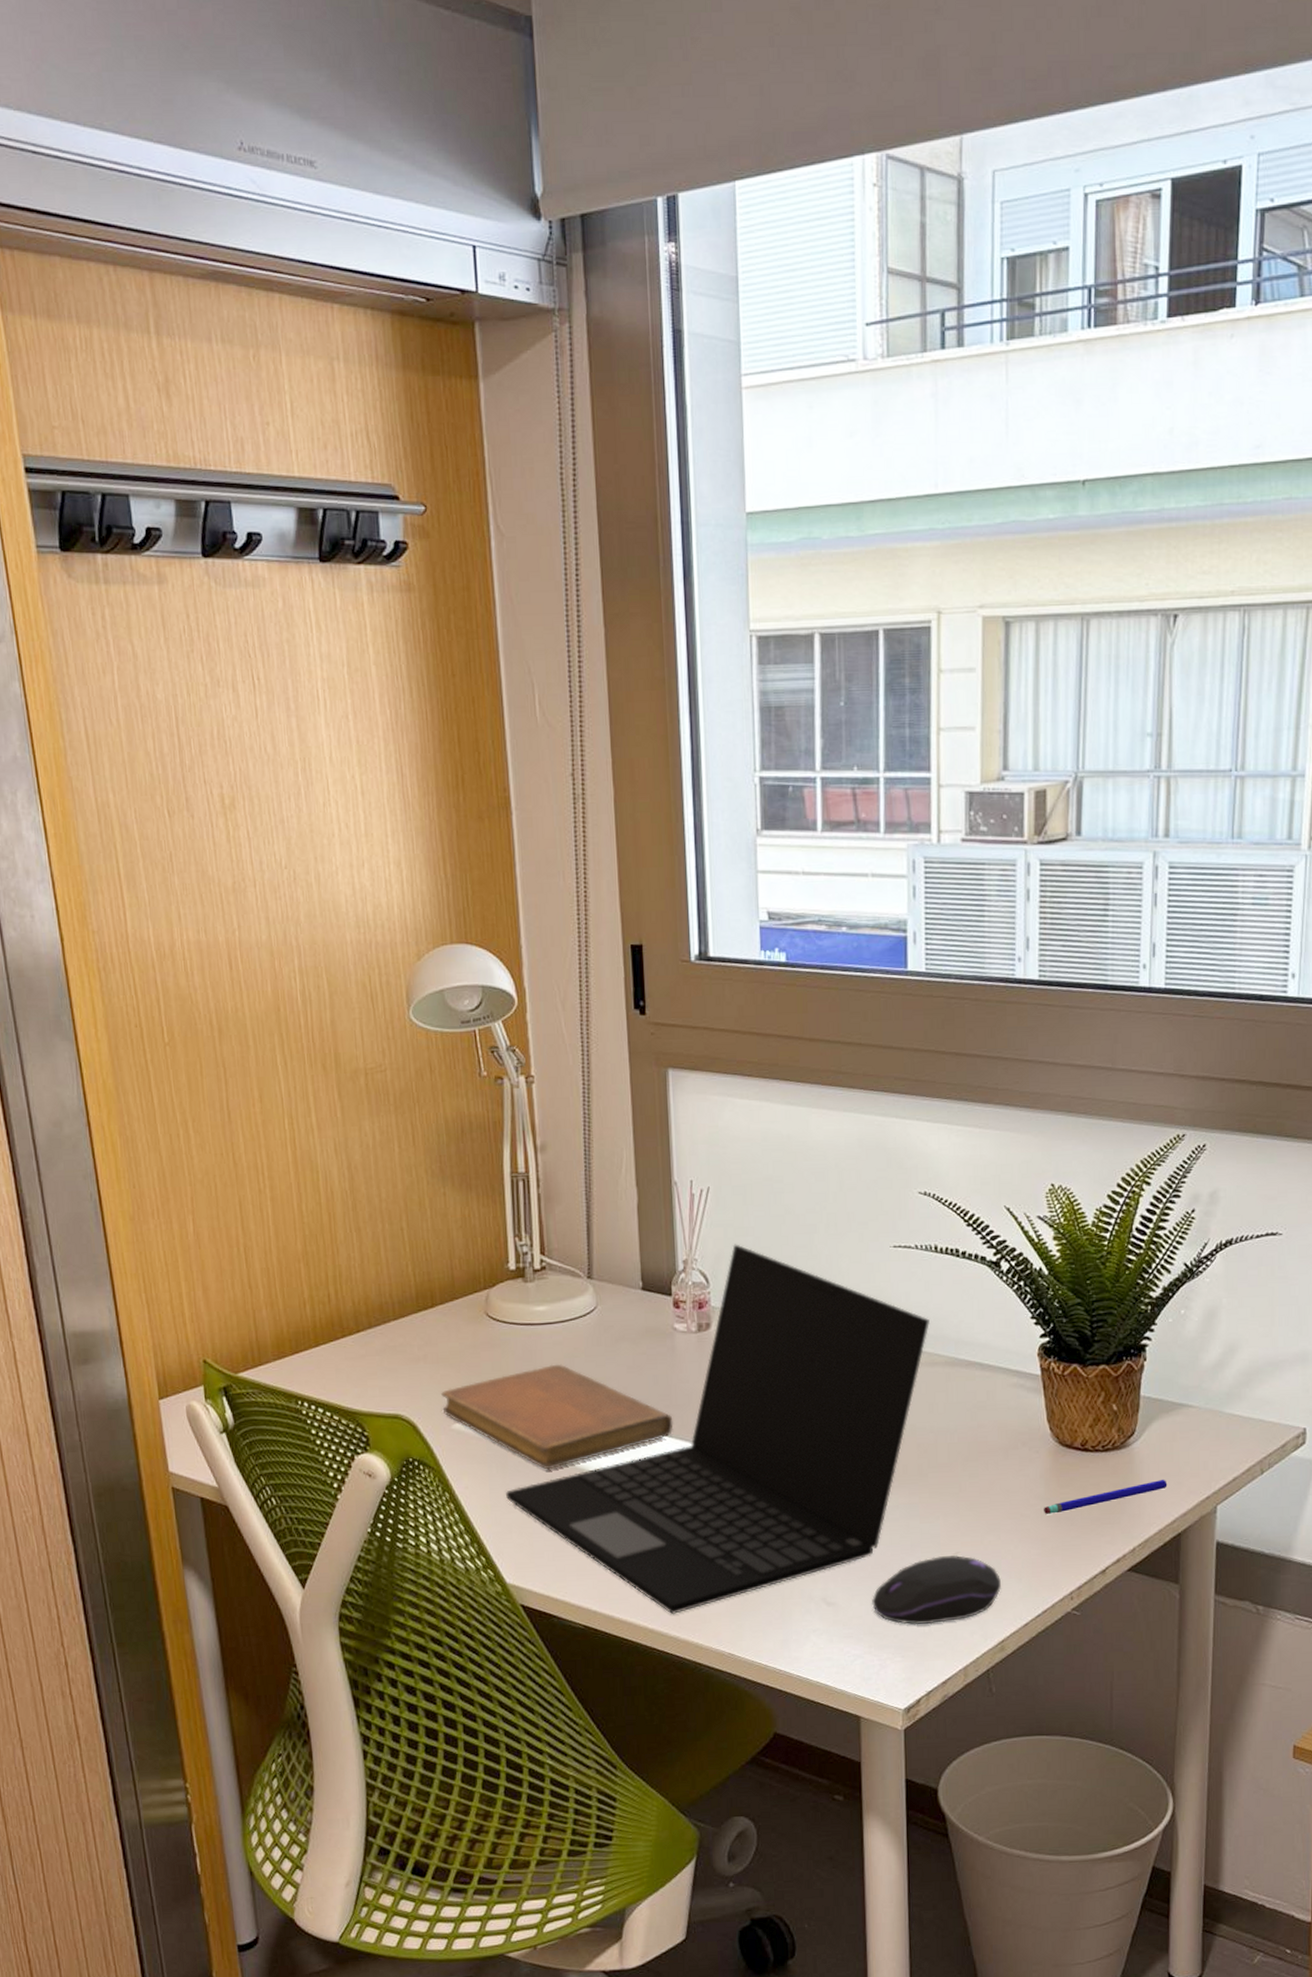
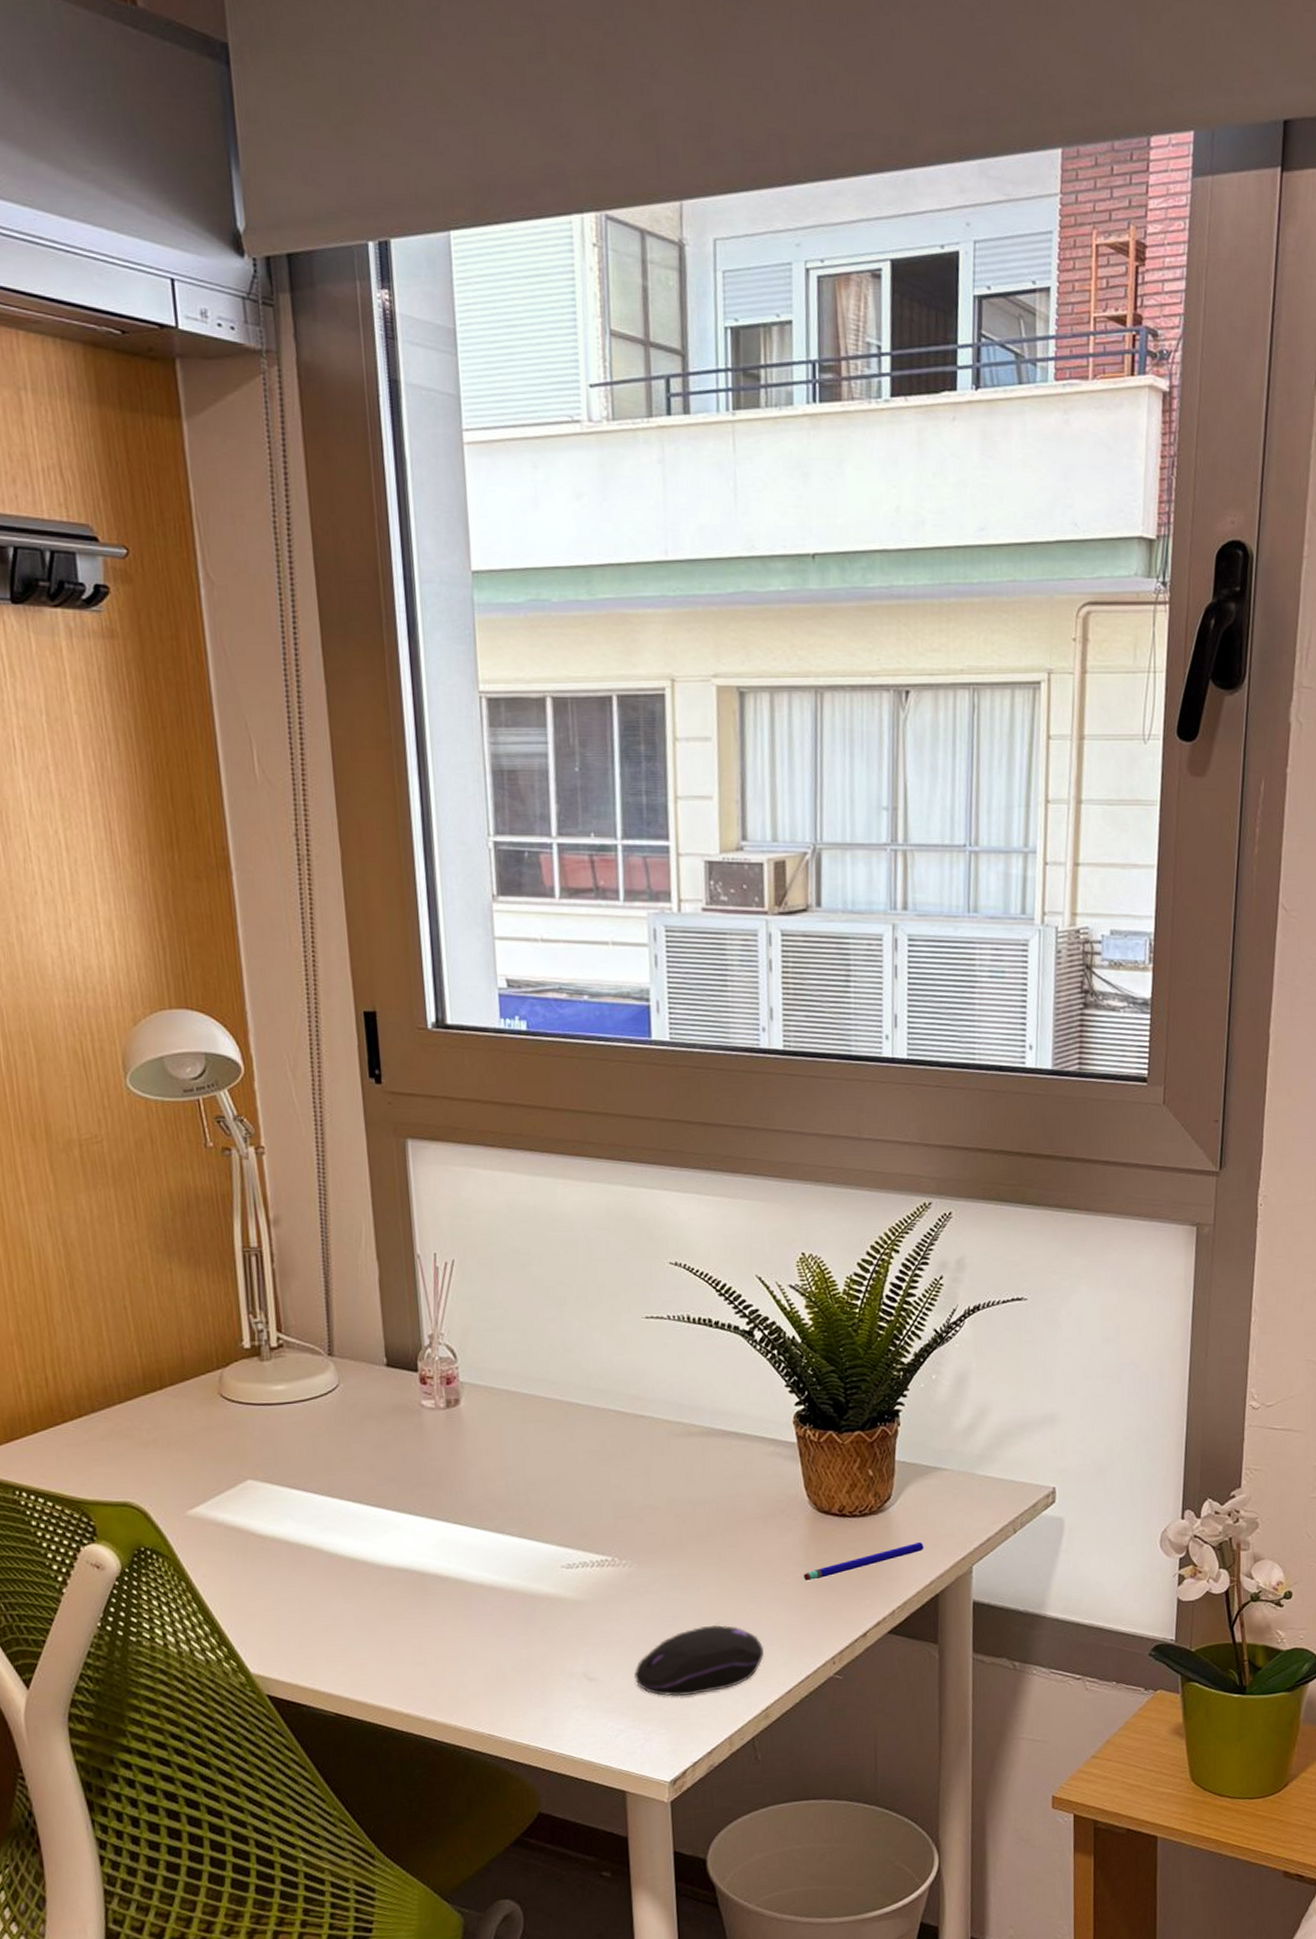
notebook: present [441,1364,674,1470] -> none [174,1444,424,1555]
laptop: present [506,1244,930,1615] -> none [247,1317,684,1698]

